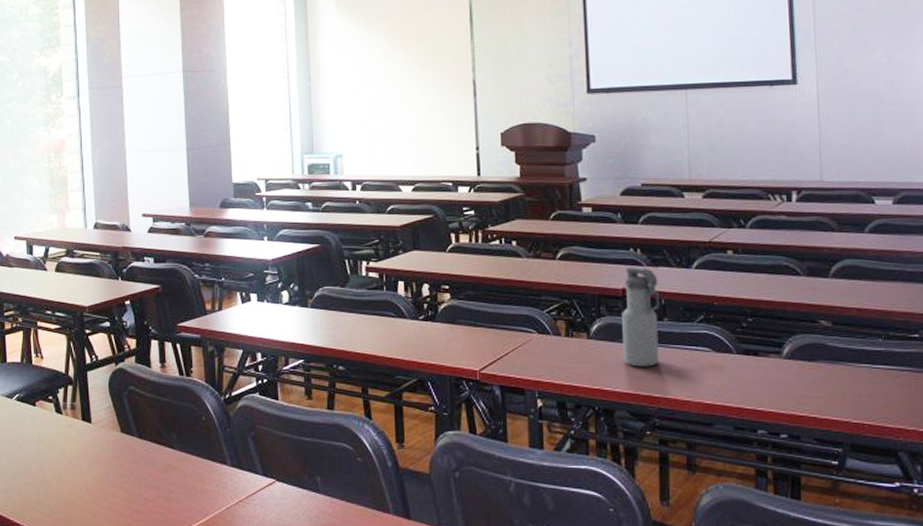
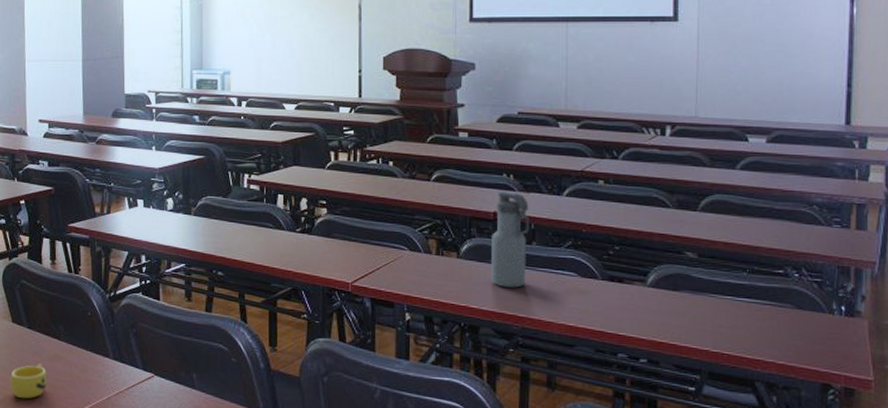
cup: none [120,476,161,515] -> present [10,364,48,399]

